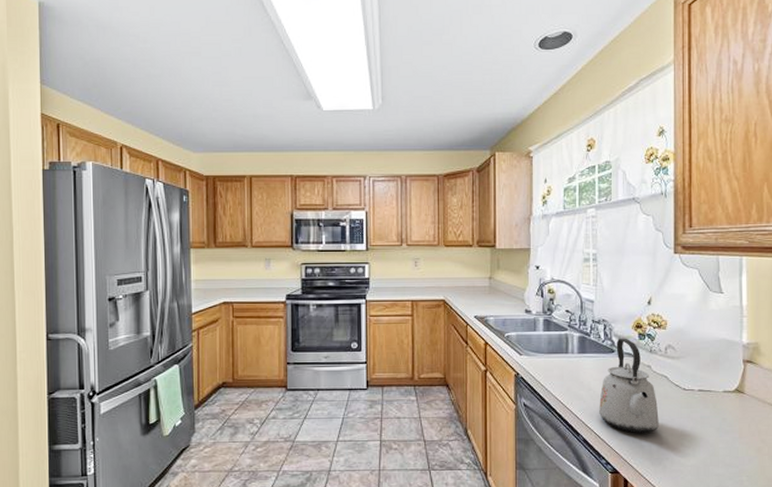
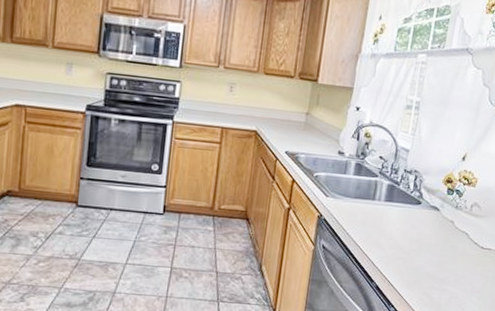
kettle: present [598,338,659,433] -> none [395,190,454,286]

